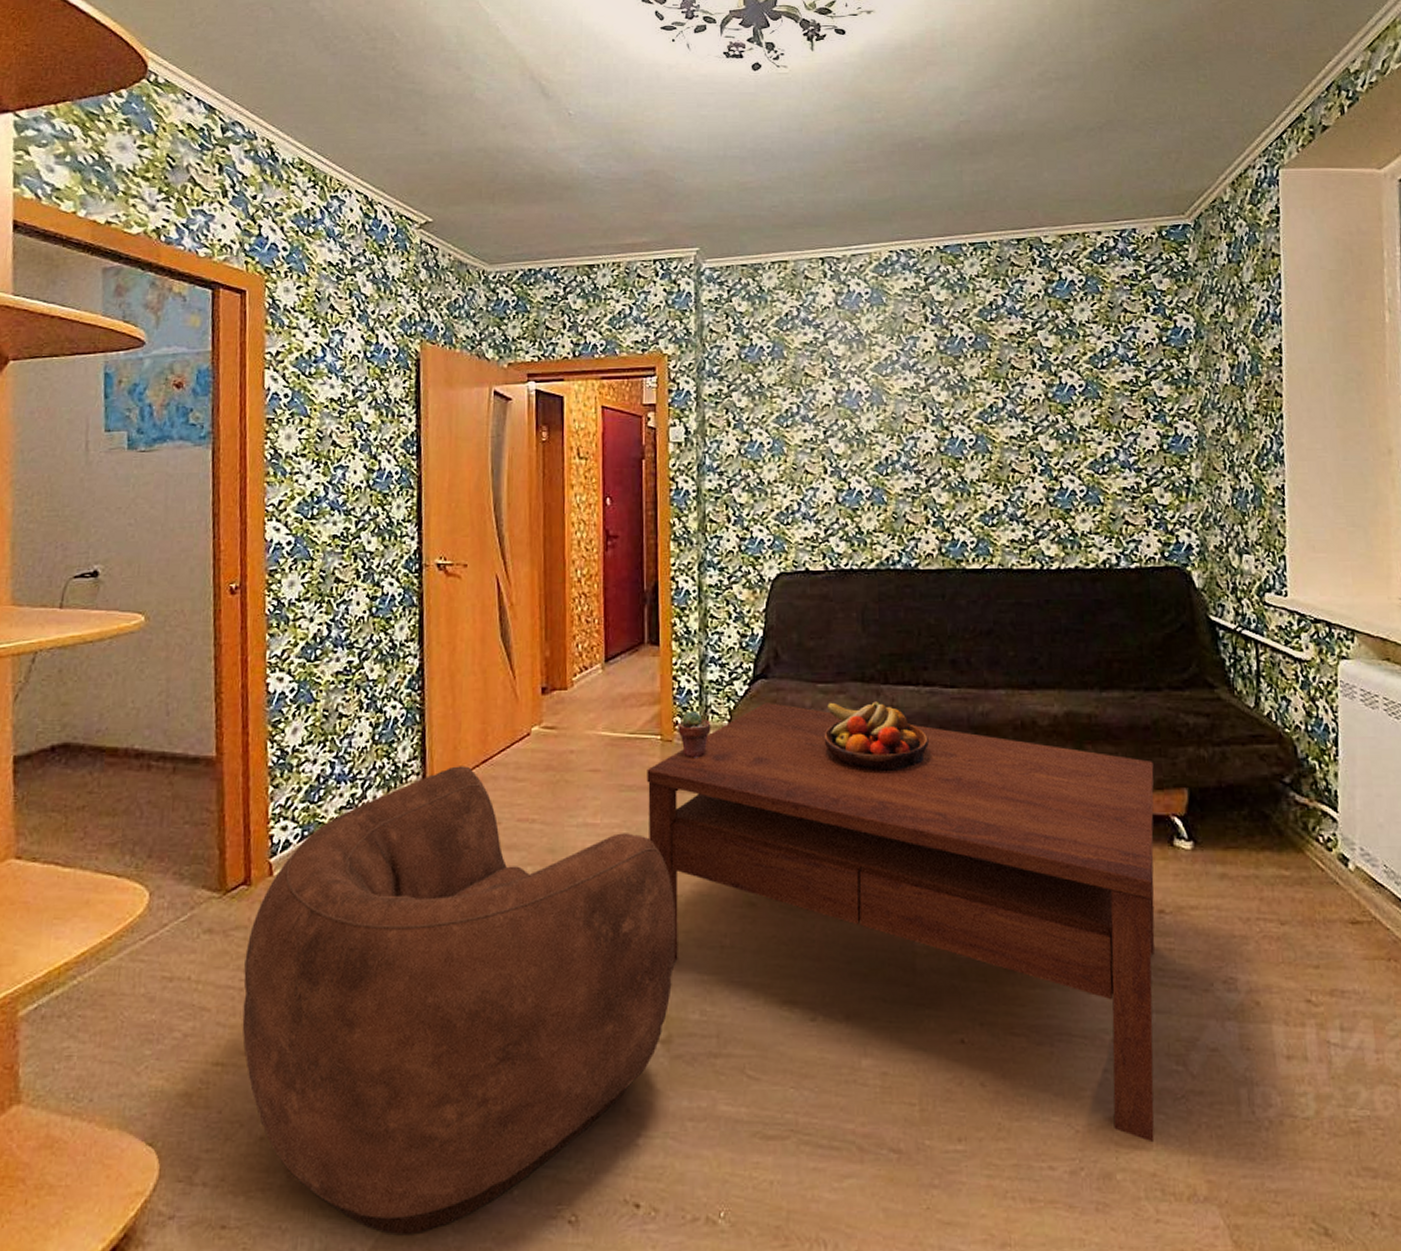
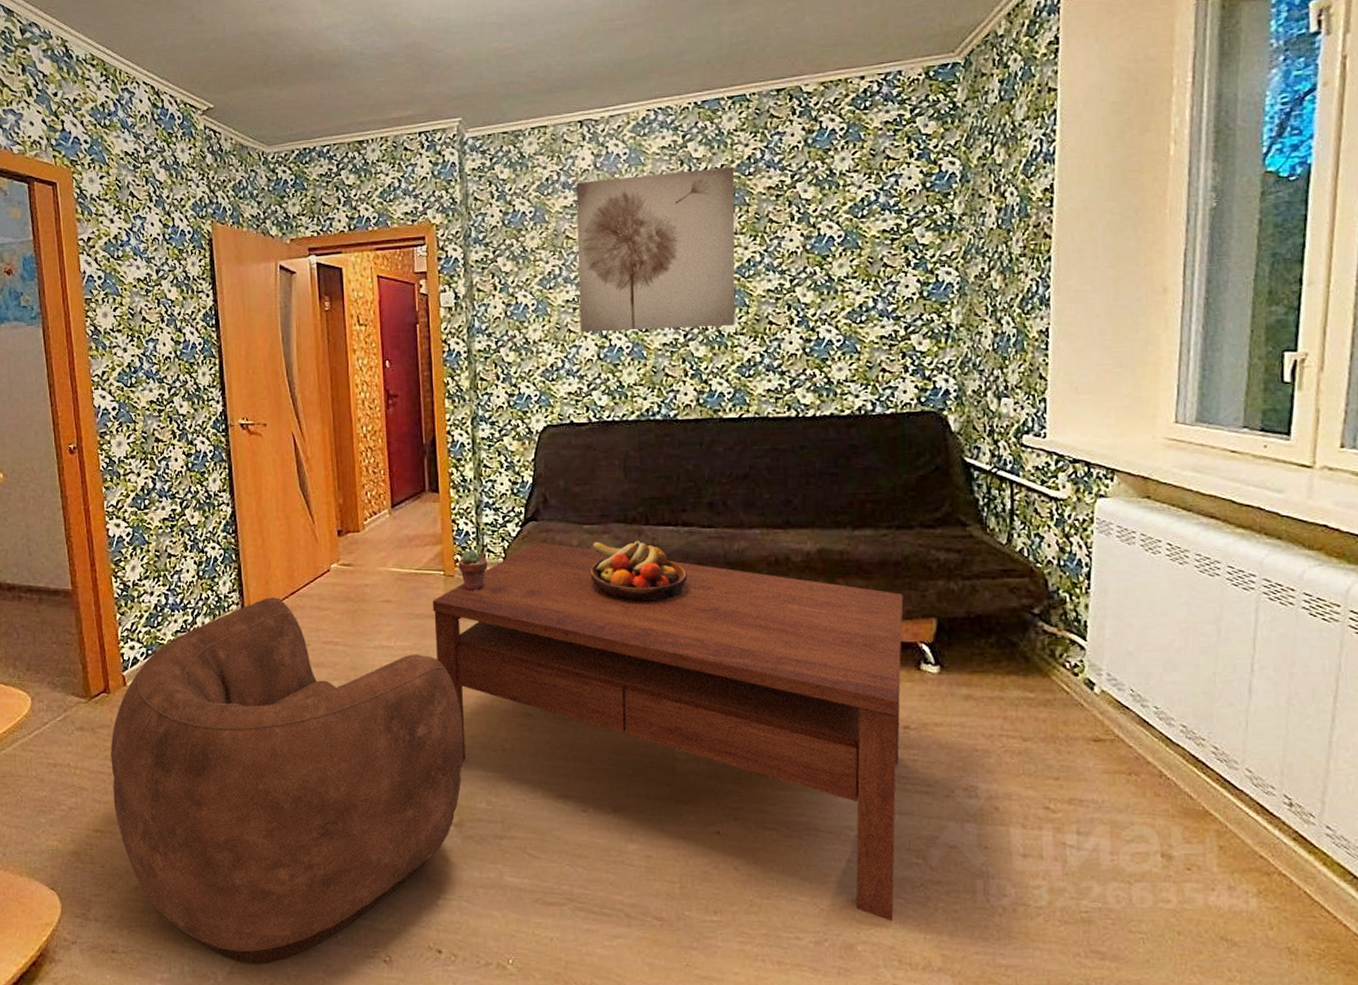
wall art: none [816,311,978,475] -> present [576,166,736,333]

